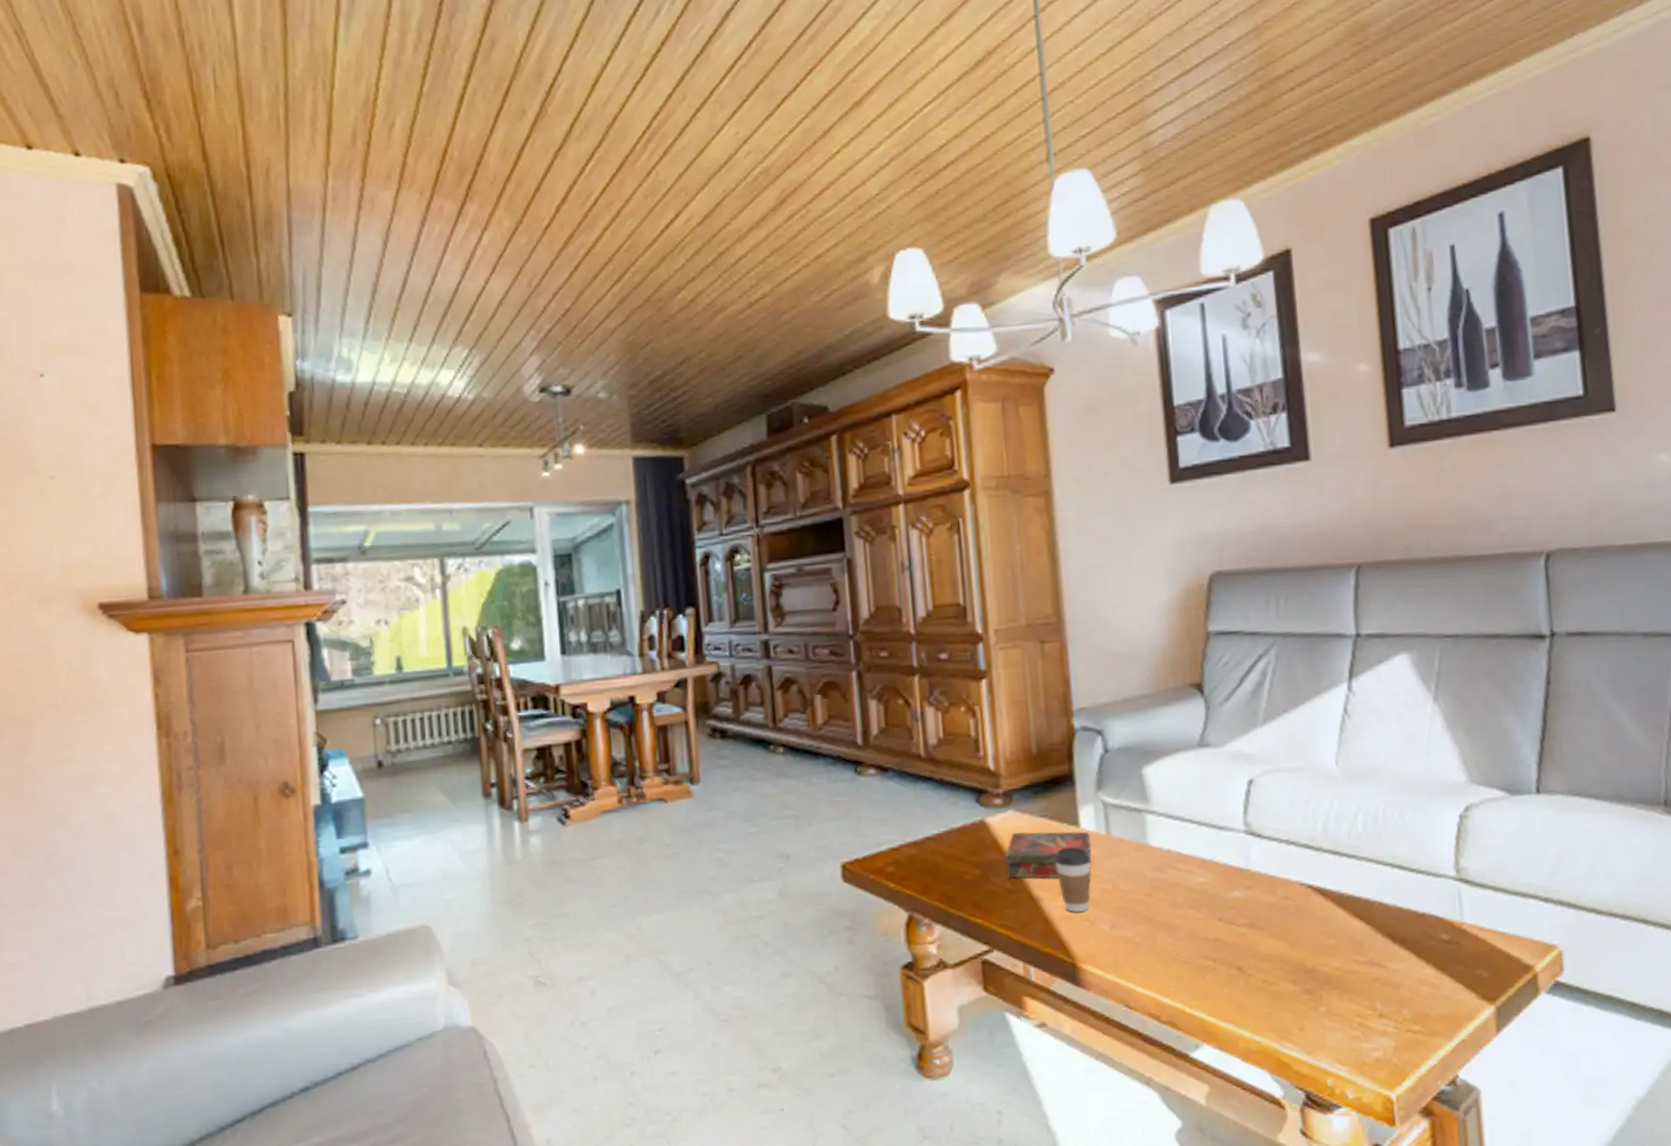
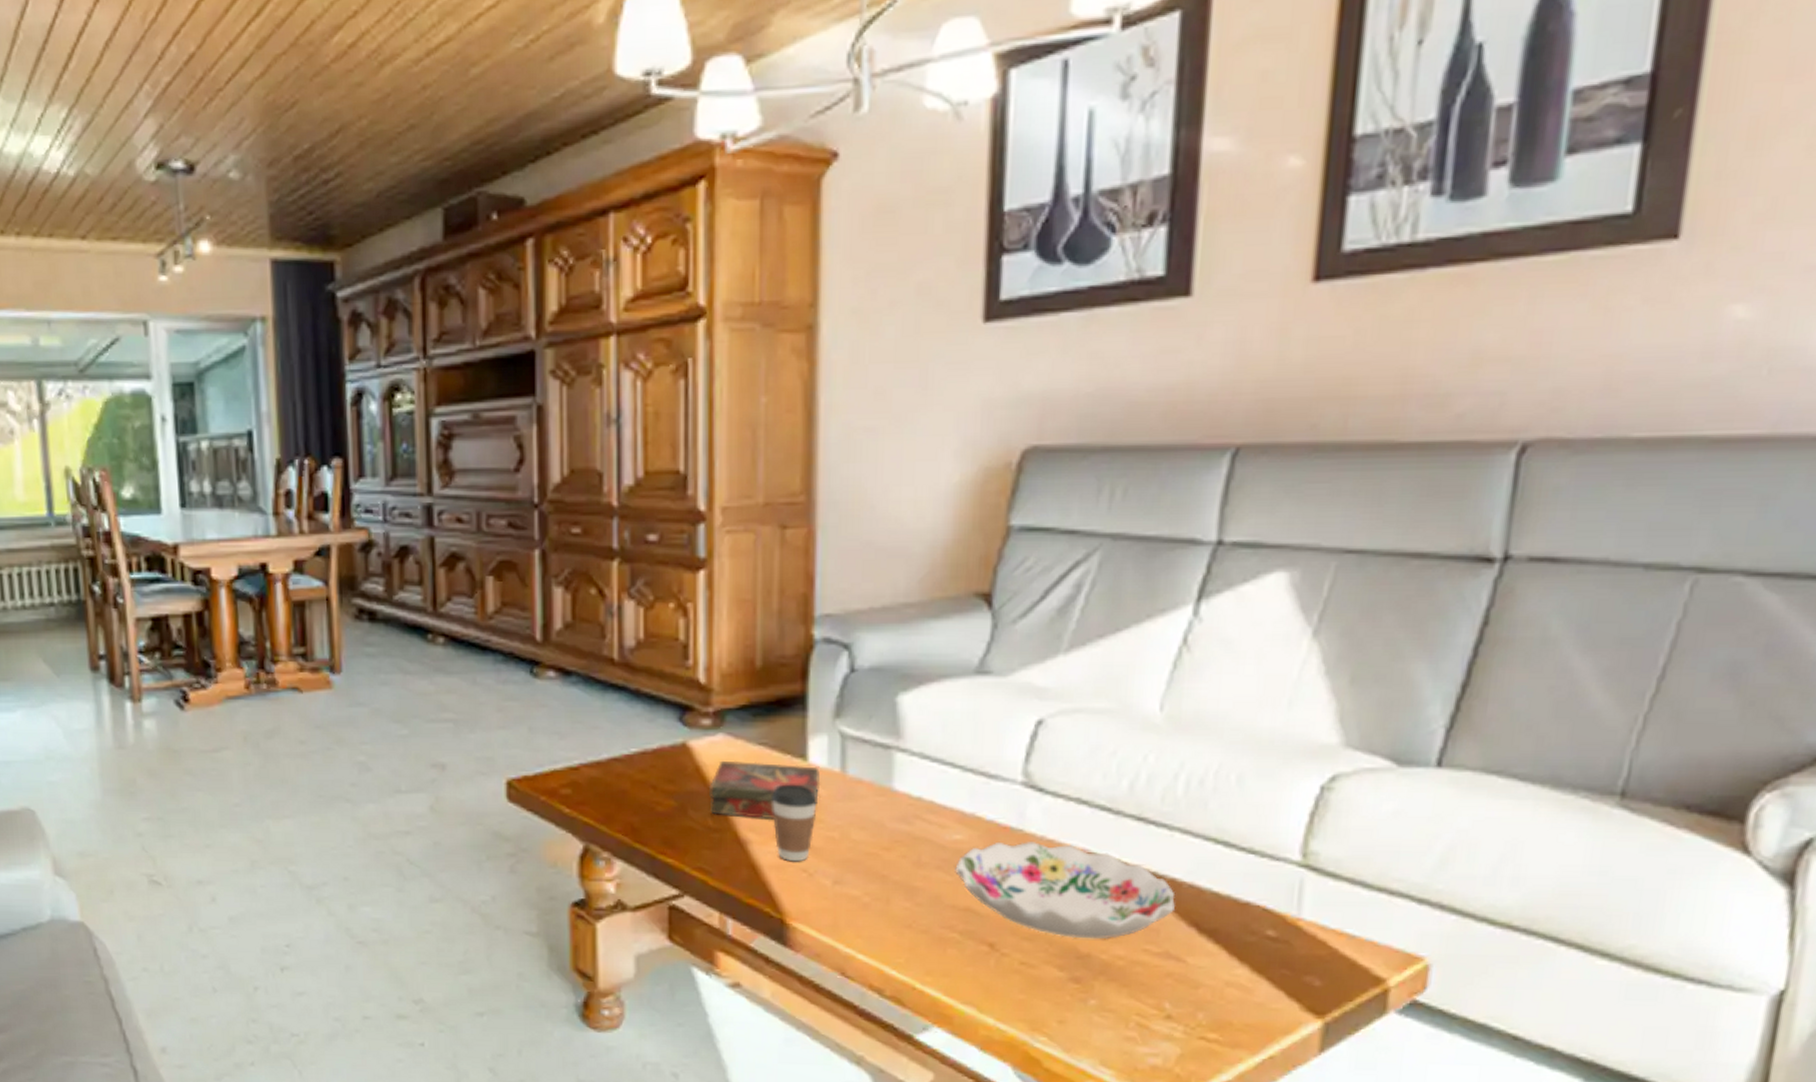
decorative bowl: none [1203,878,1372,956] -> present [955,840,1176,940]

